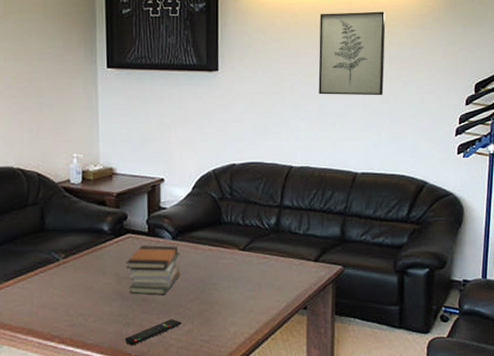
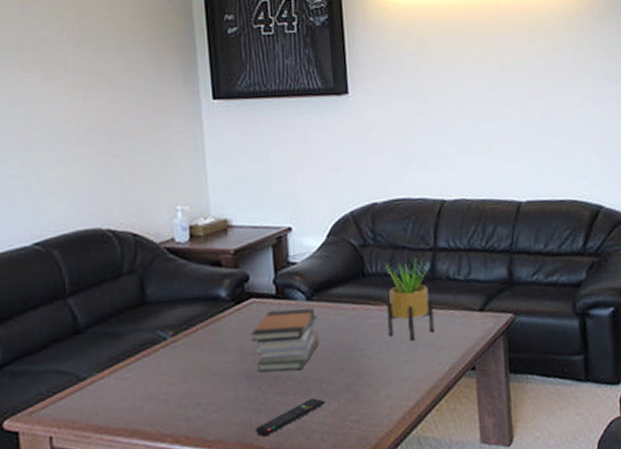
potted plant: none [237,212,276,281] -> present [386,258,435,341]
wall art: present [318,11,386,96] -> none [463,13,544,114]

